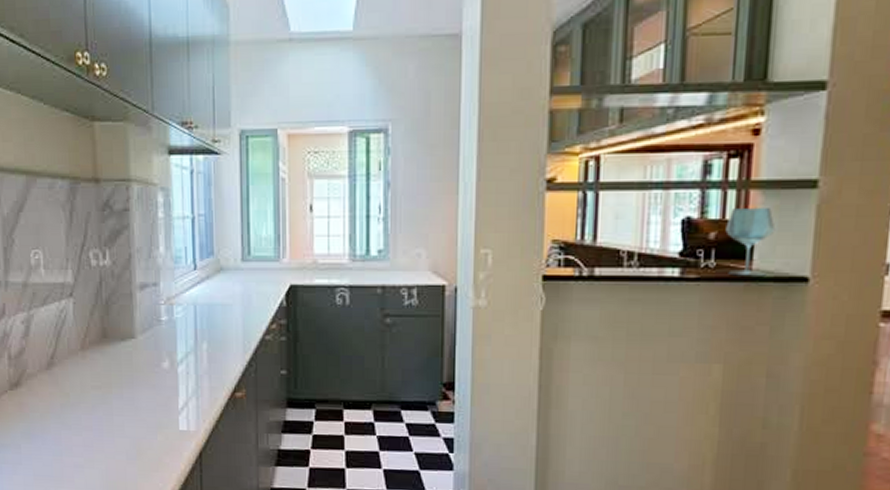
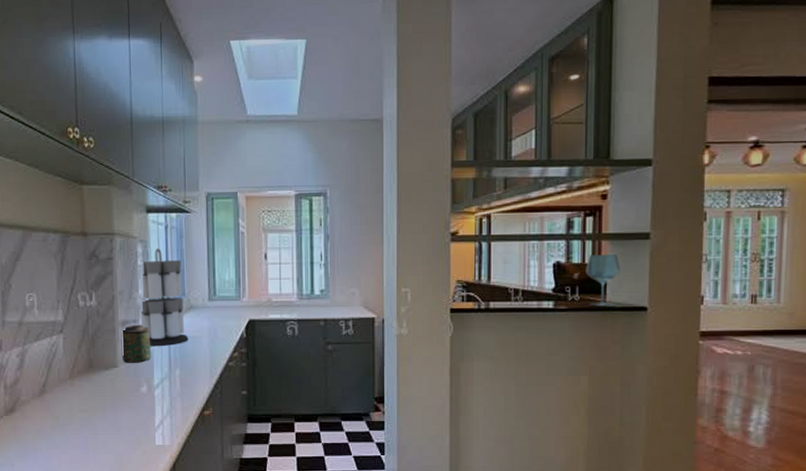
canister: none [140,289,175,335] -> present [122,325,152,364]
spice rack: none [161,197,218,316] -> present [140,248,189,347]

